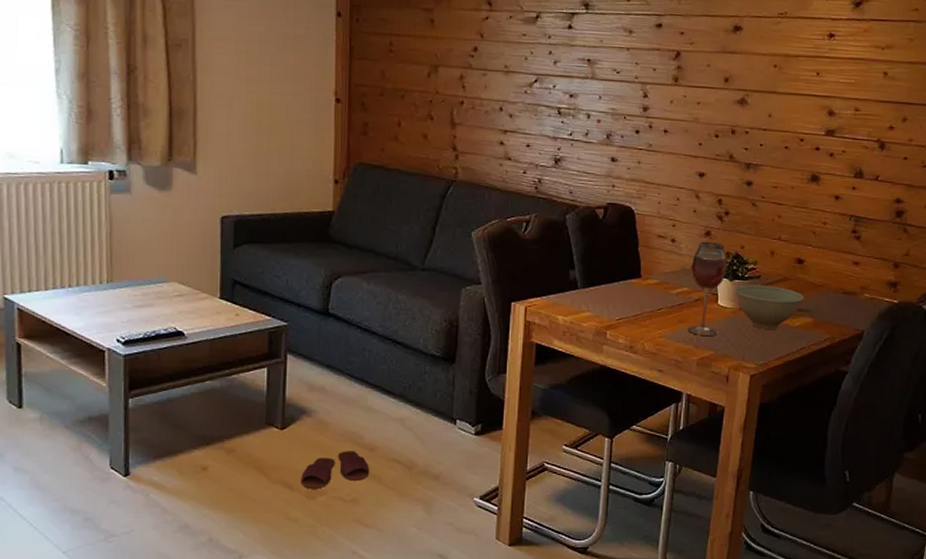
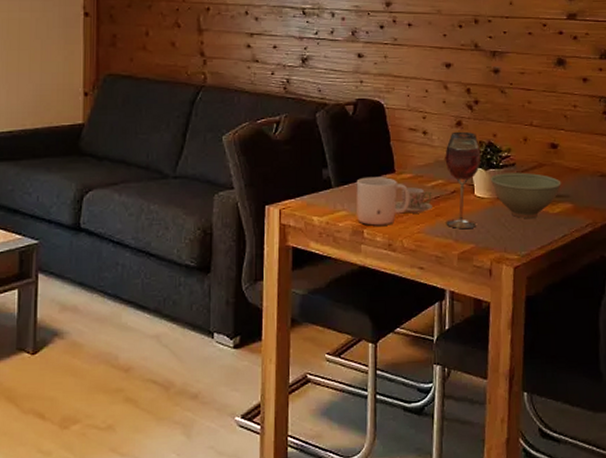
slippers: present [300,451,370,489] -> none [53,373,126,418]
mug: none [601,280,654,328] -> present [356,176,410,226]
teacup: none [639,293,676,319] -> present [395,187,432,214]

